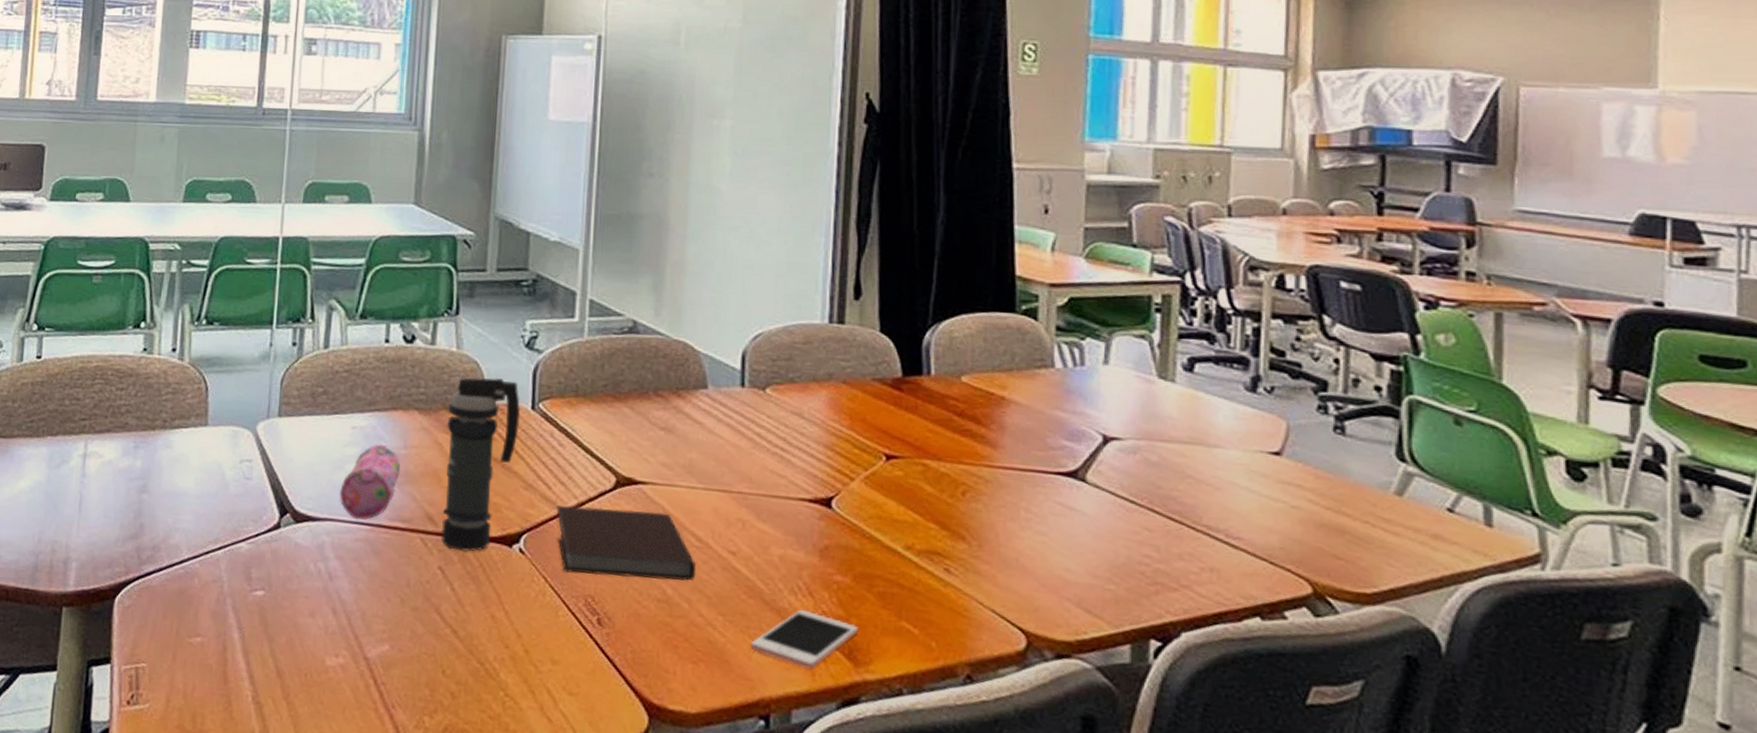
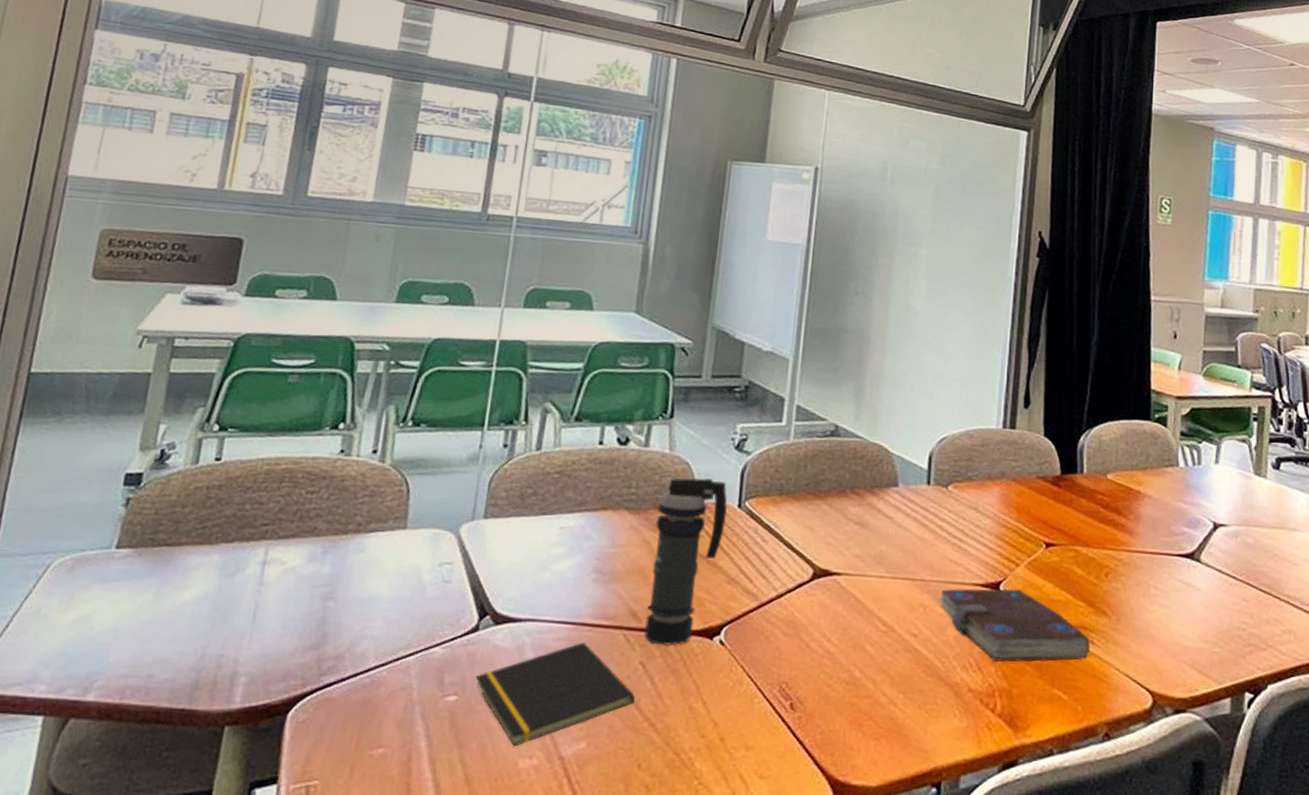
notepad: none [280,544,435,644] -> present [475,642,635,746]
pencil case: present [339,444,401,520] -> none [543,543,608,619]
notebook: present [556,505,697,581] -> none [757,598,882,663]
cell phone: present [750,609,858,670] -> none [926,683,1018,738]
book: none [757,503,945,591] -> present [936,588,1090,662]

